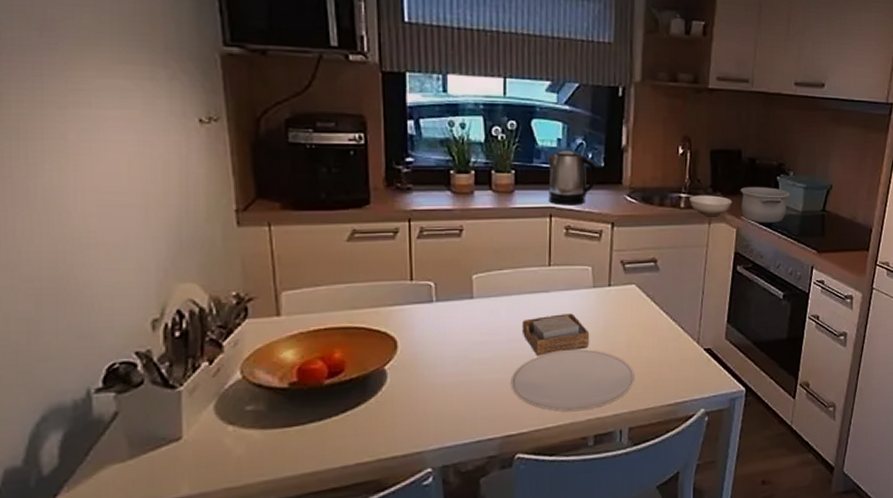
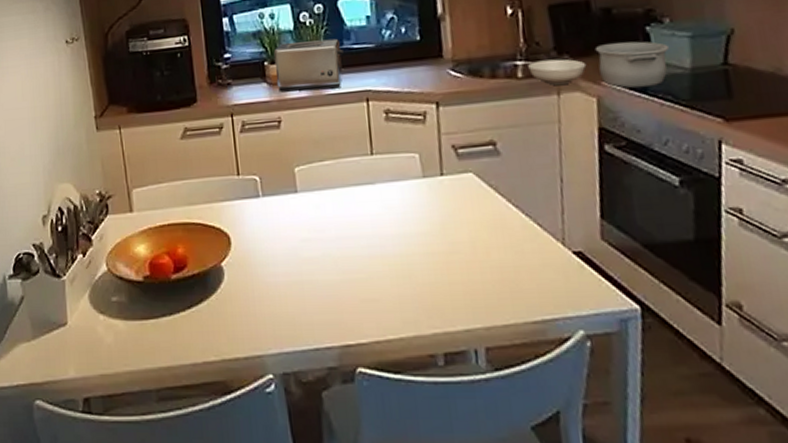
toaster: none [461,154,532,203] -> present [273,38,344,92]
plate: present [510,348,634,412] -> none [343,248,486,323]
napkin holder: present [521,313,590,355] -> none [348,208,426,255]
kettle: present [548,150,597,205] -> none [358,27,414,87]

